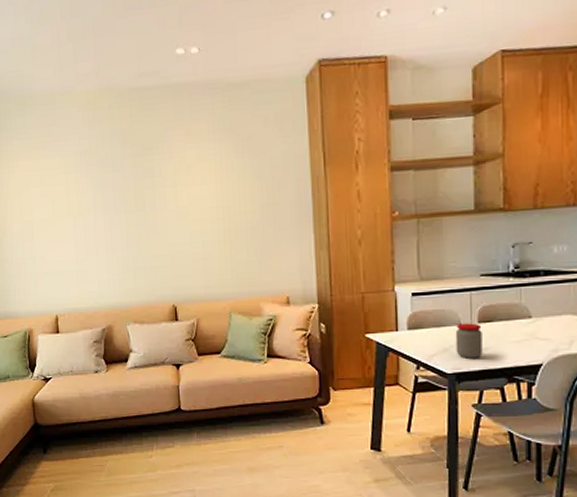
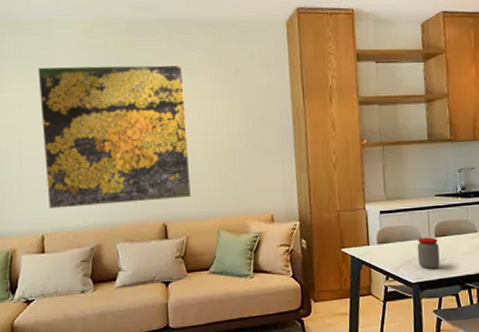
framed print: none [44,134,202,289] -> present [38,64,192,209]

